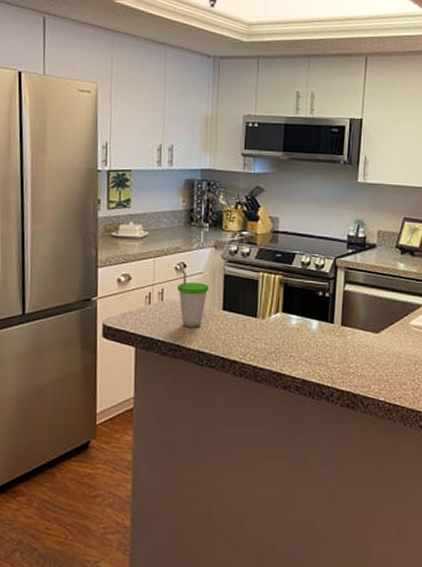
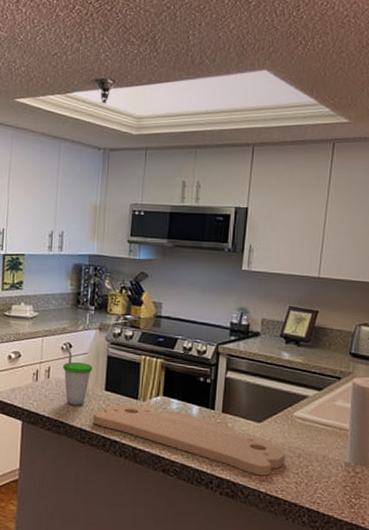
cutting board: none [211,323,403,385] -> present [92,404,286,476]

